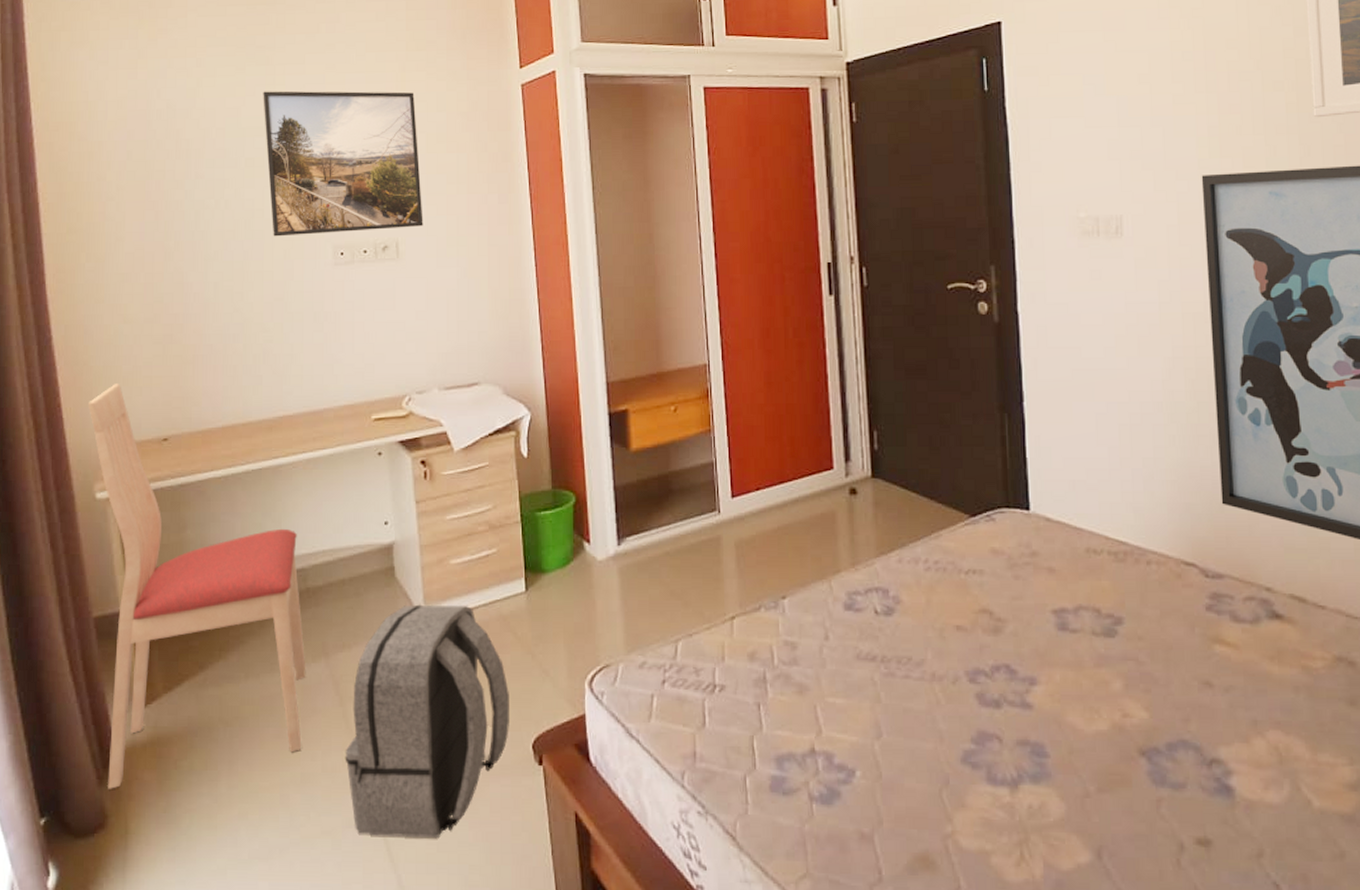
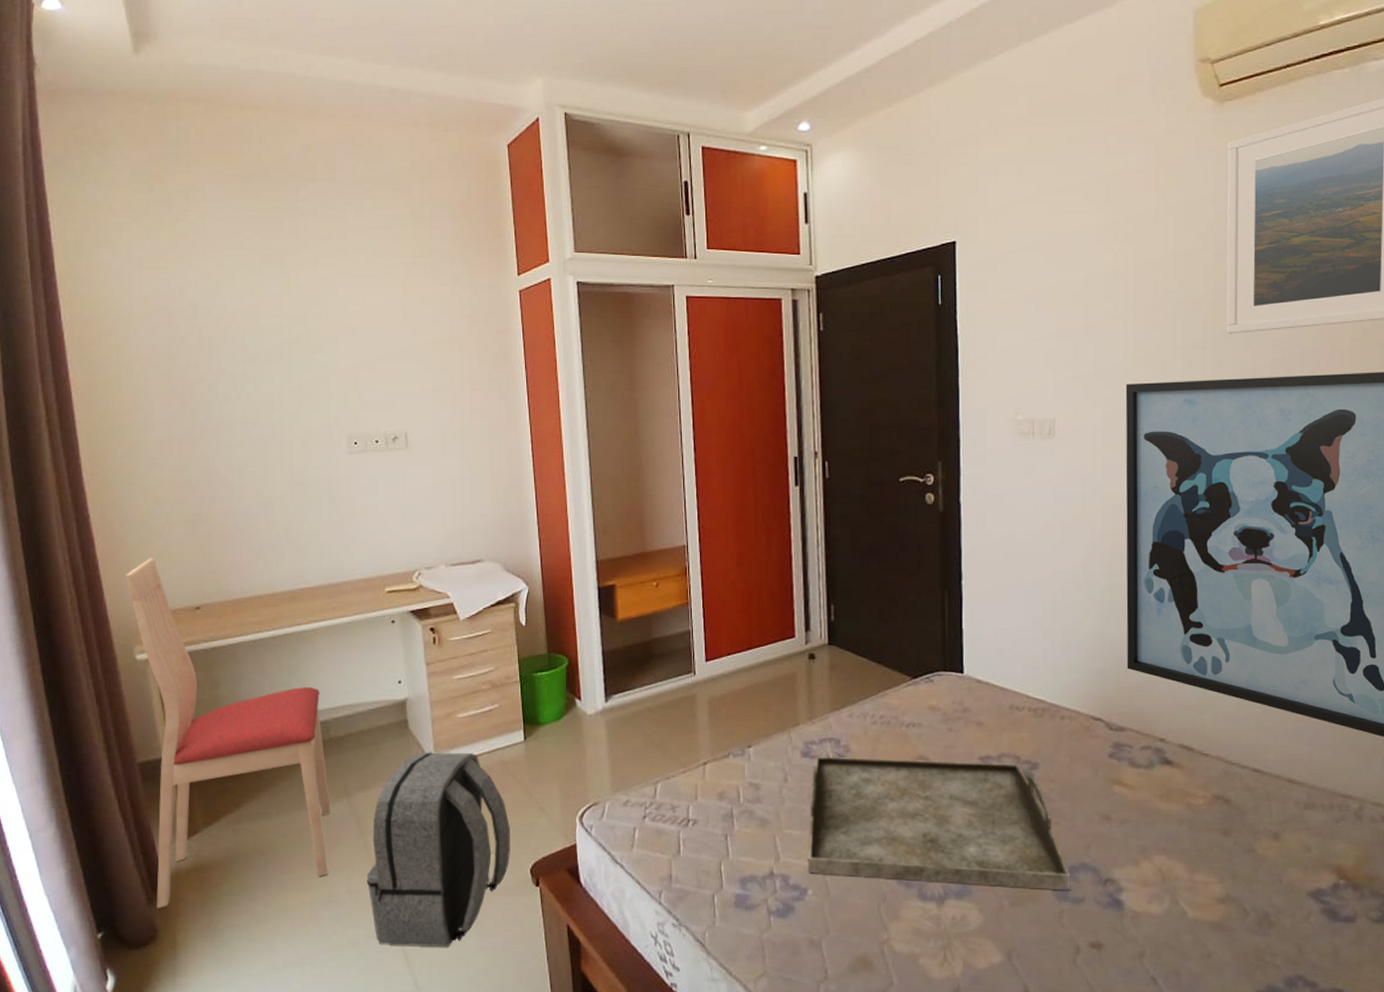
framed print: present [263,91,423,237] -> none [279,292,430,427]
serving tray: none [854,609,1168,774] -> present [808,756,1070,891]

